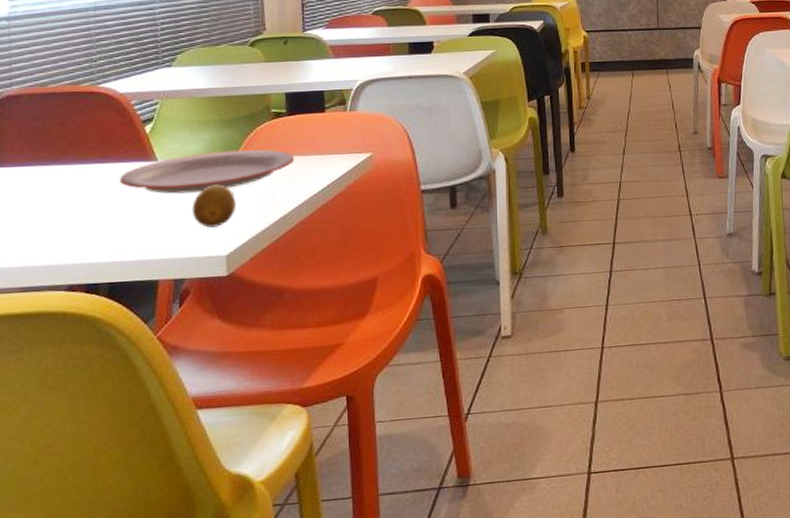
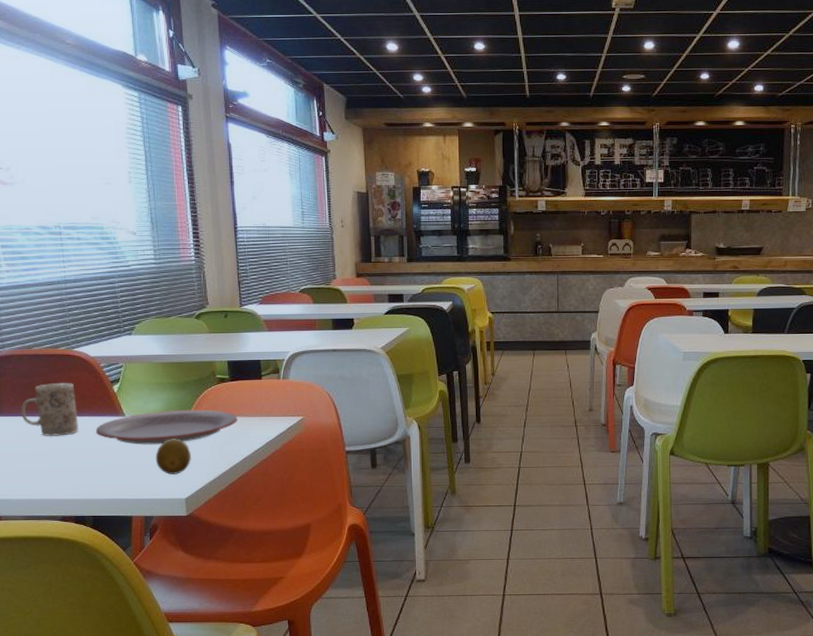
mug: none [26,124,99,189] -> present [21,382,78,436]

